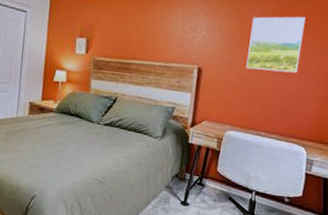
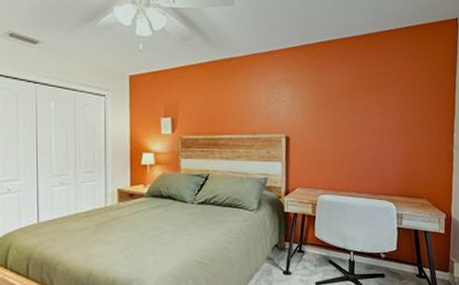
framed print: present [246,16,306,73] -> none [331,78,381,133]

